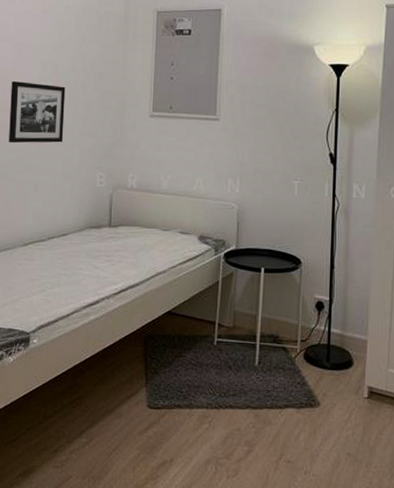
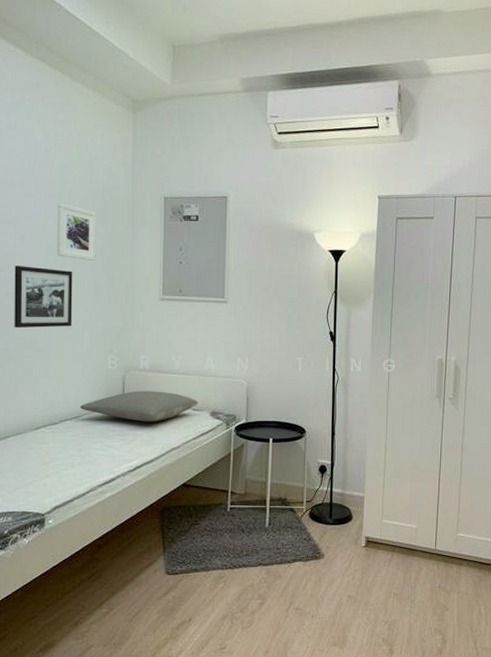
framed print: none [50,19,90,76] -> present [56,203,96,261]
pillow: none [68,210,186,244] -> present [80,391,199,422]

